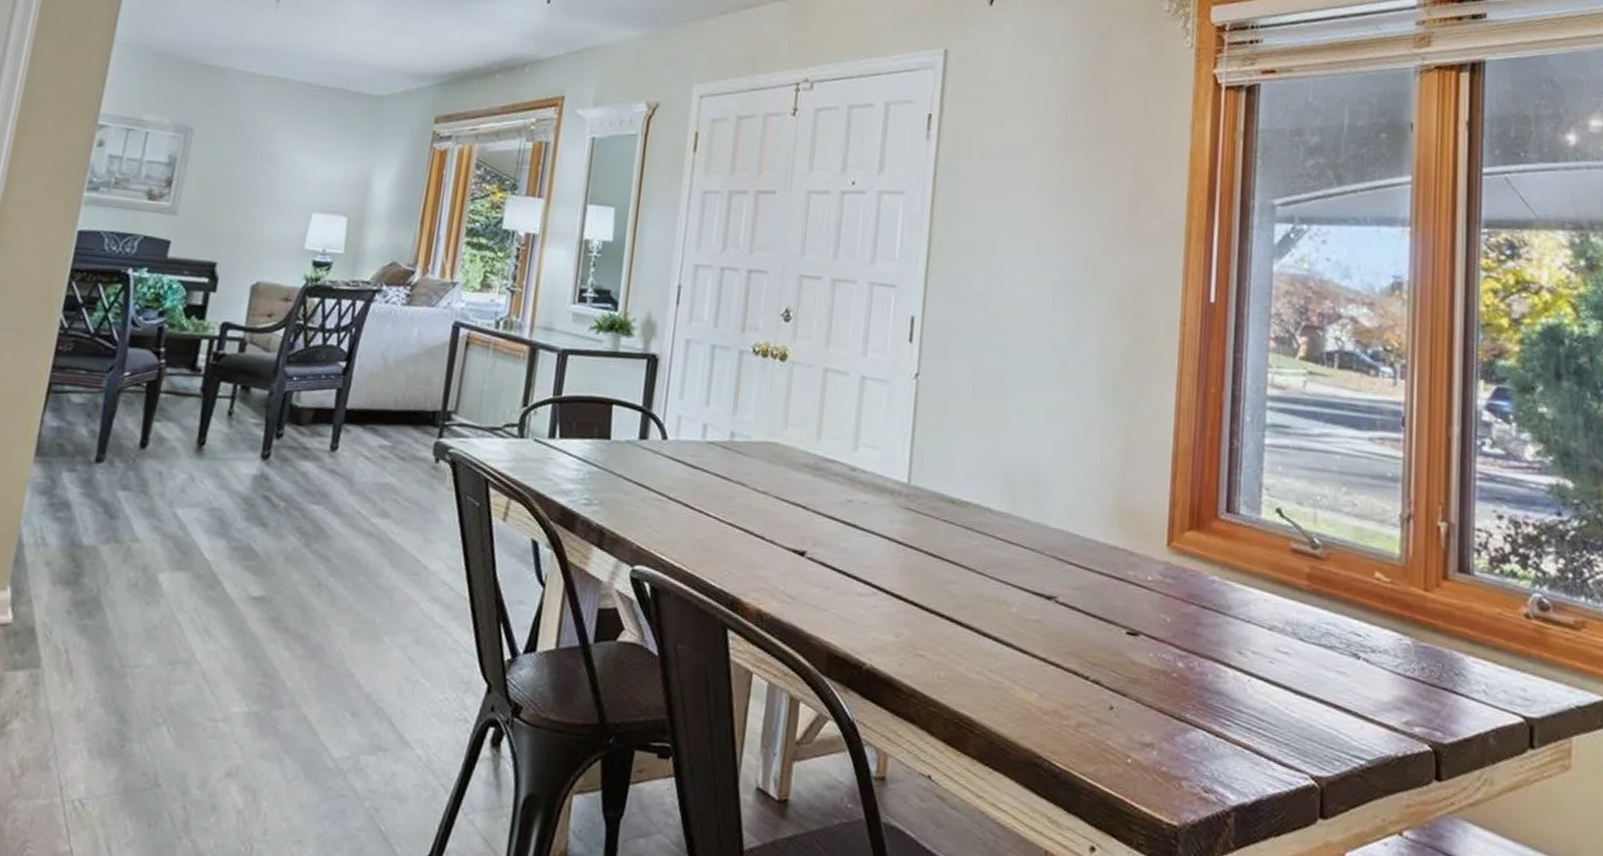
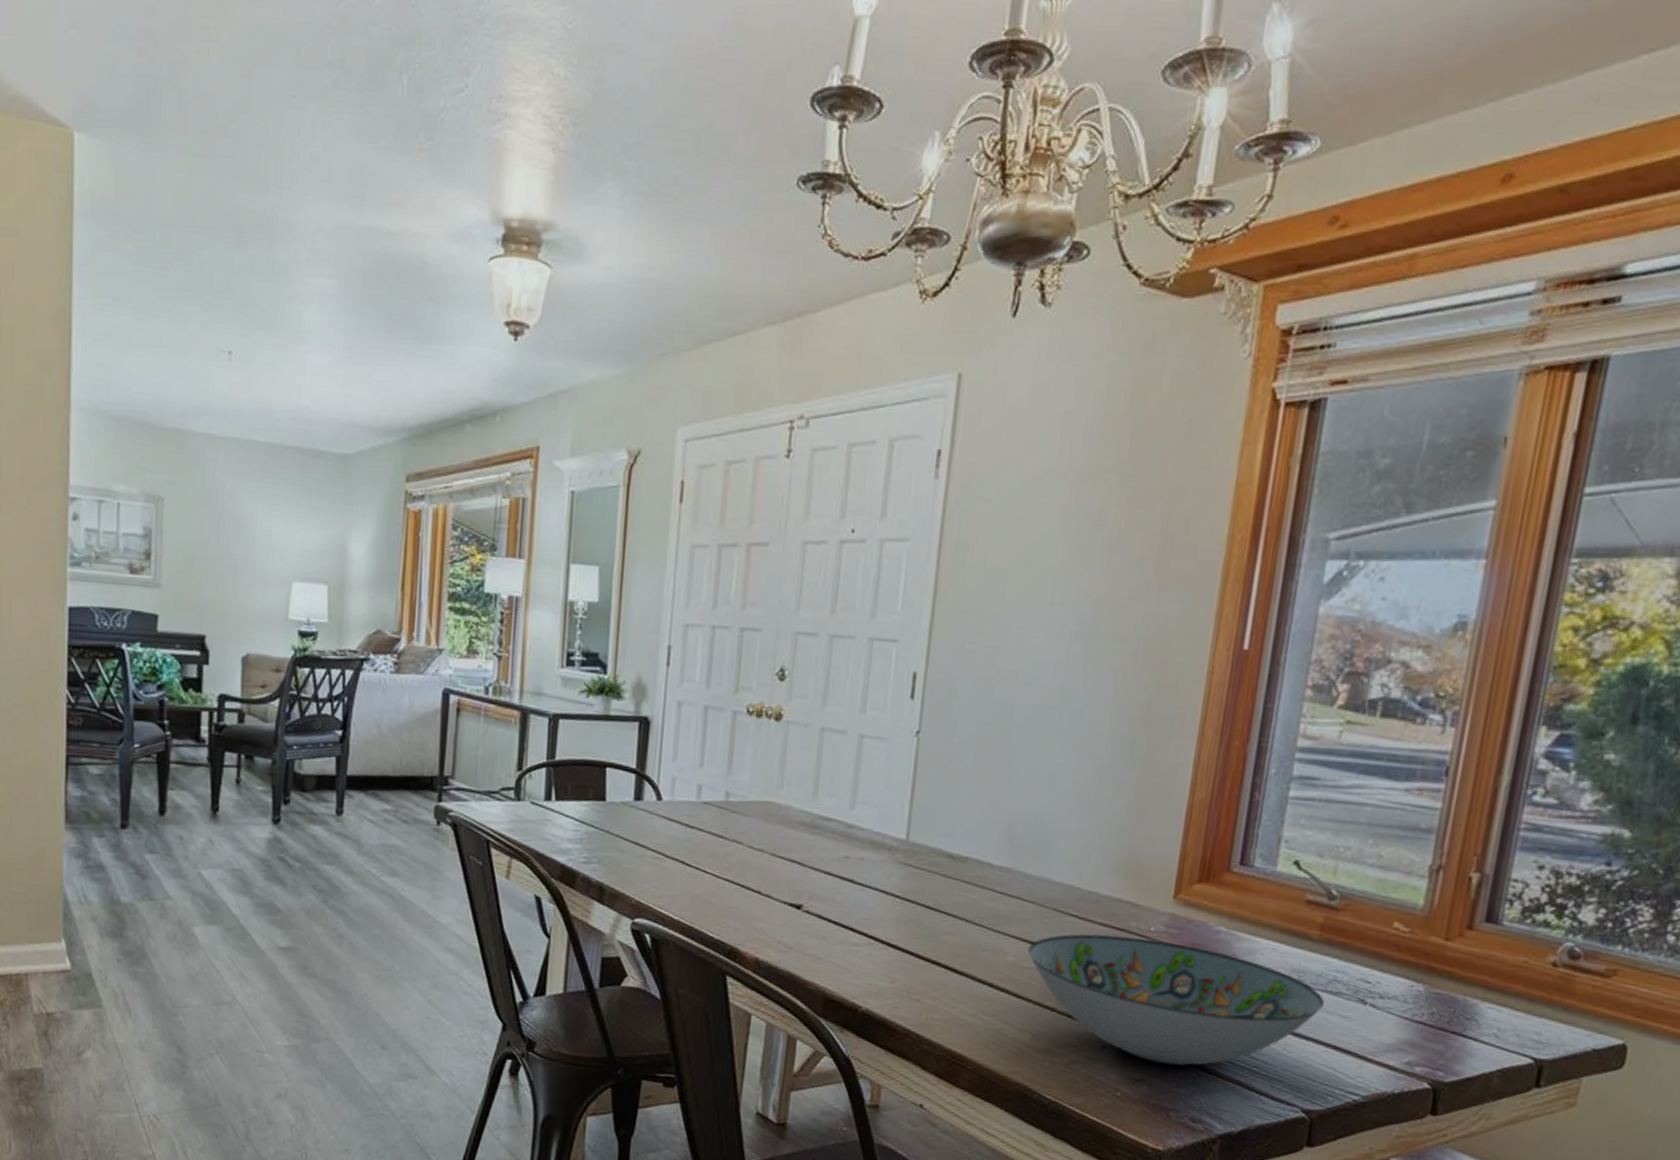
decorative bowl: none [1031,583,1321,728] -> present [1028,933,1326,1066]

